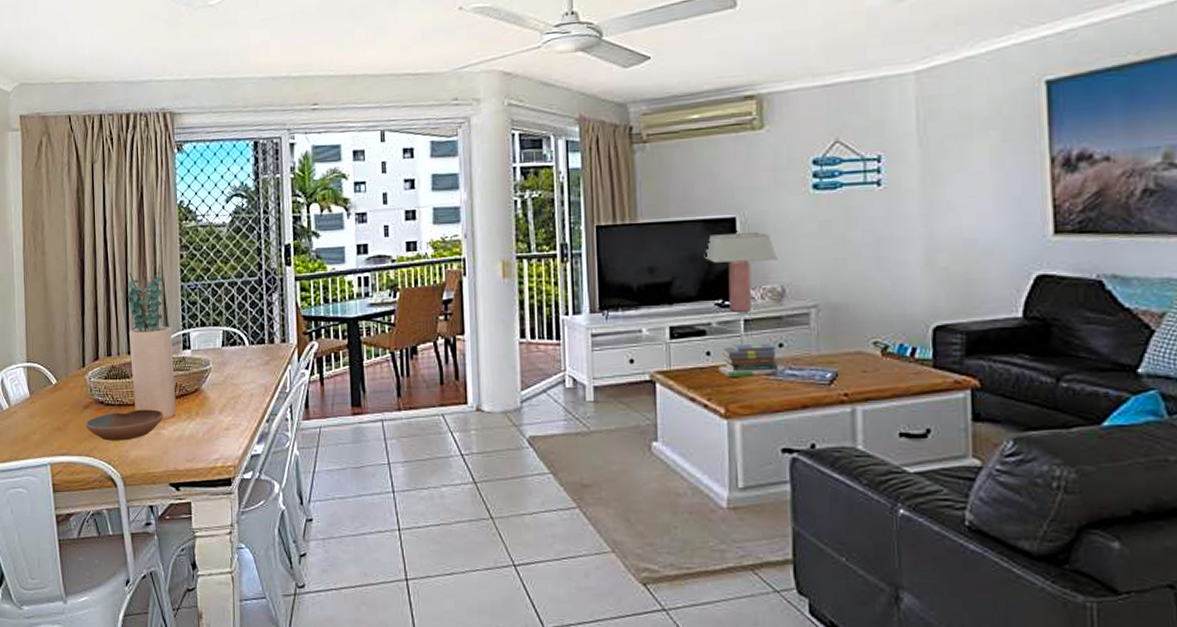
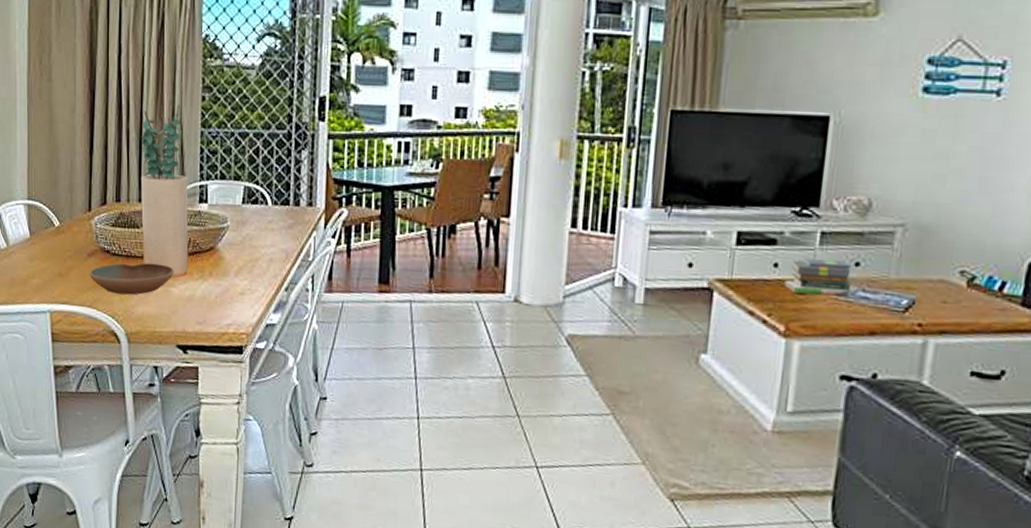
table lamp: present [704,230,778,312] -> none [787,131,870,224]

